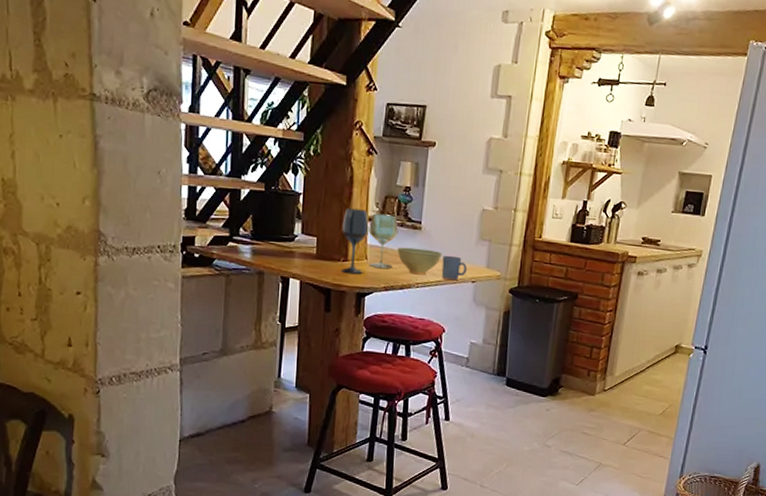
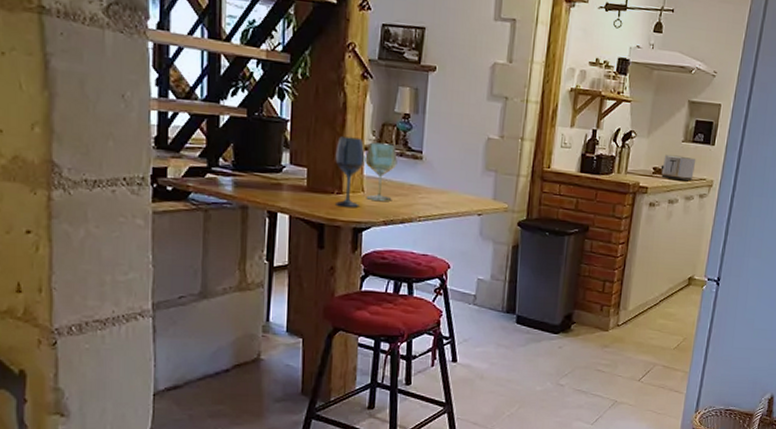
bowl: present [397,247,443,276] -> none [396,178,446,208]
mug: present [441,255,467,281] -> none [445,186,472,214]
toaster: none [649,225,686,252] -> present [660,154,696,182]

